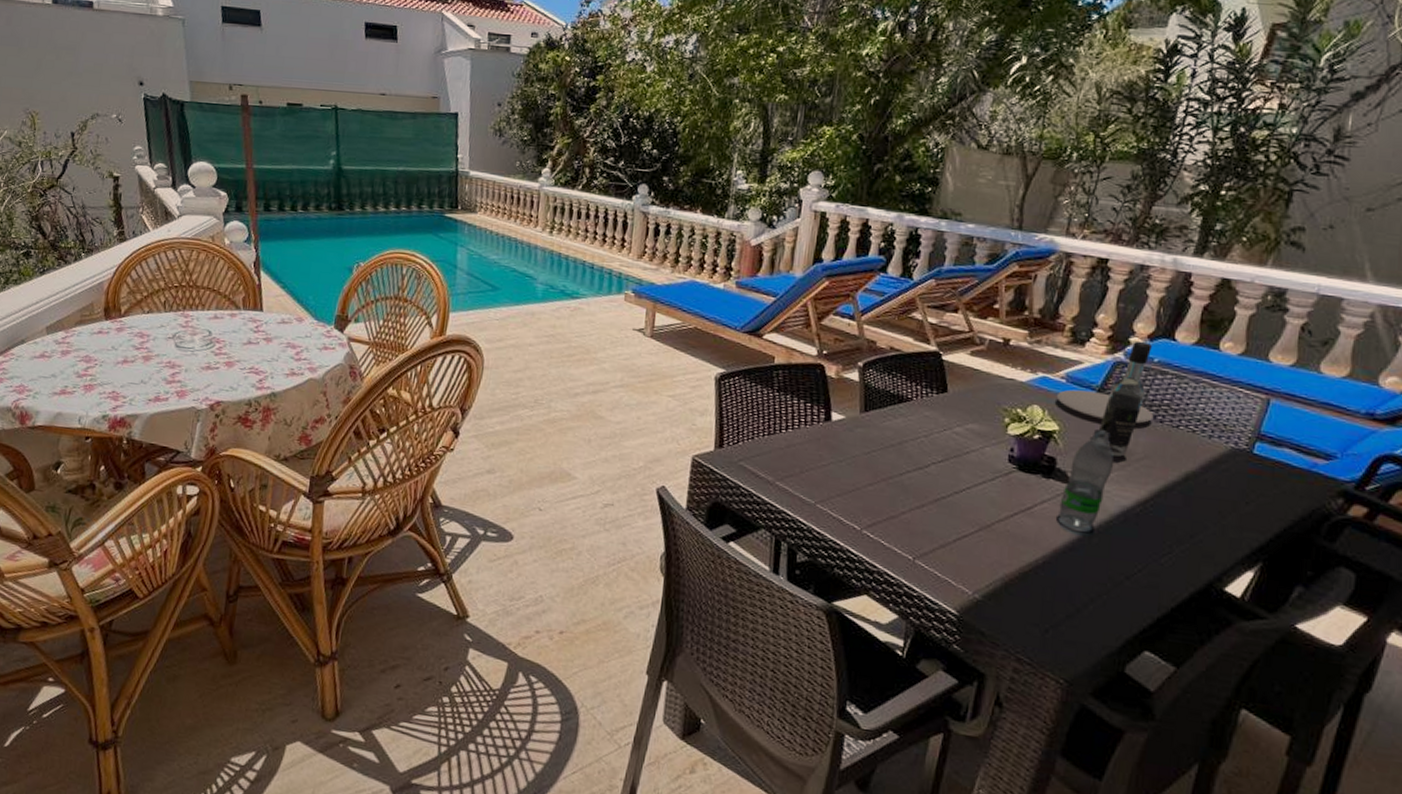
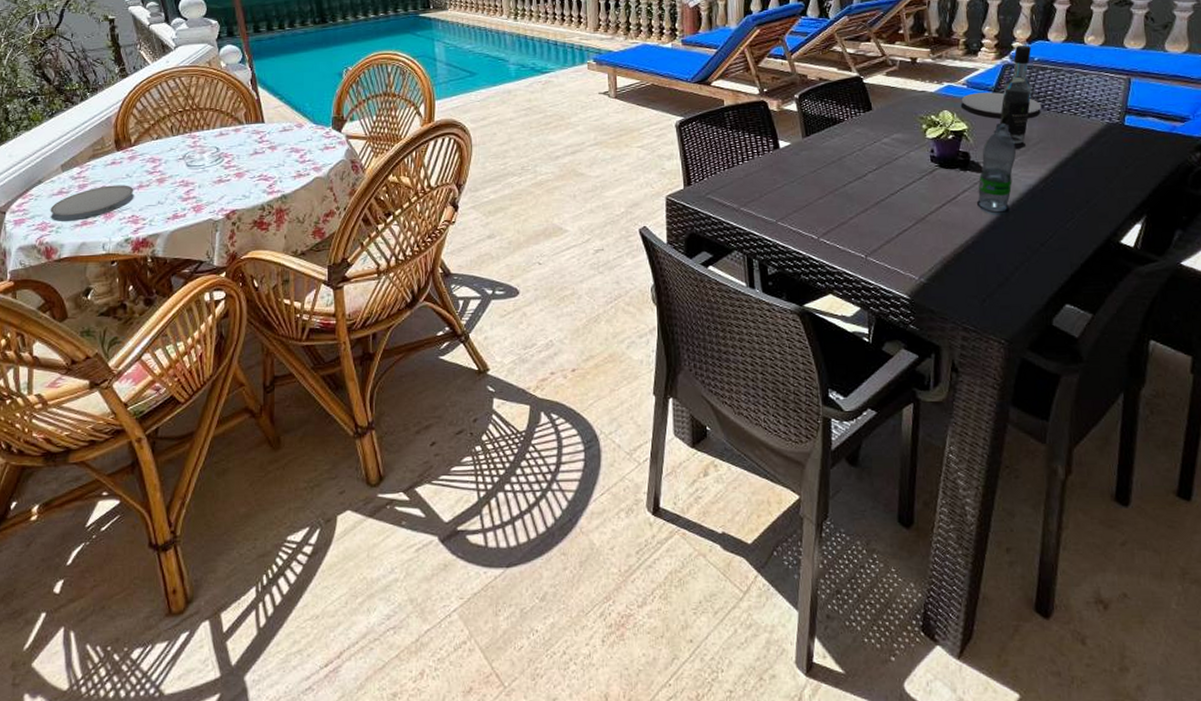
plate: none [29,355,118,383] -> present [50,185,134,216]

